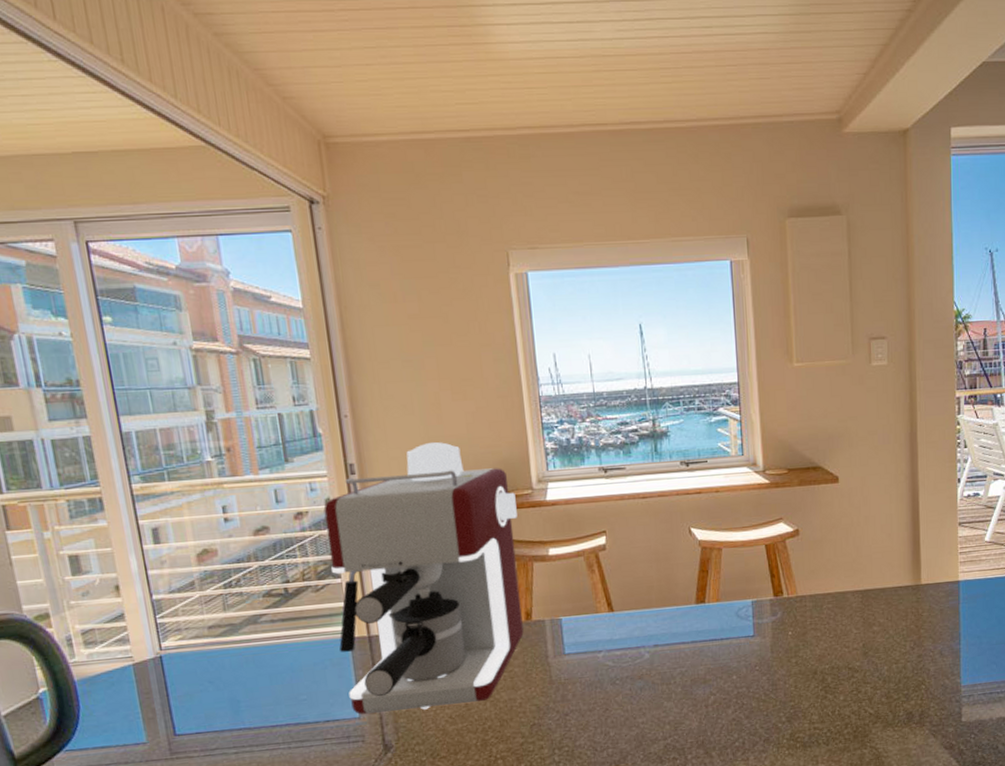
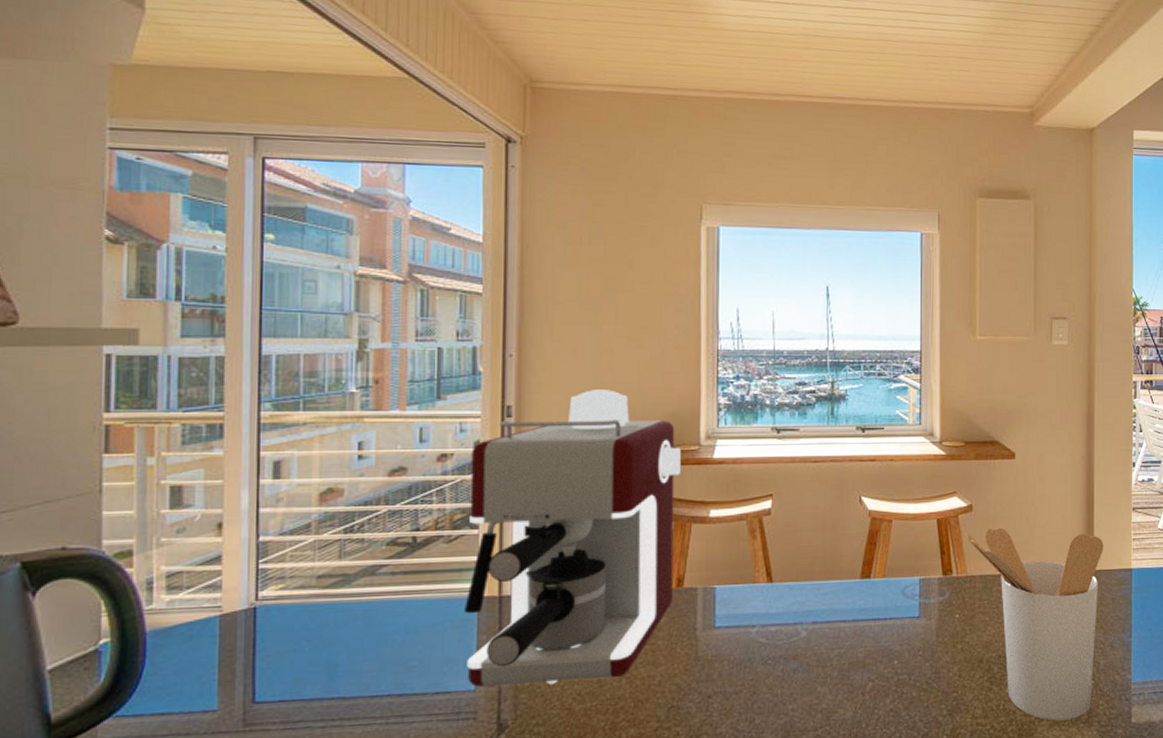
utensil holder: none [793,549,931,723] -> present [965,528,1104,721]

